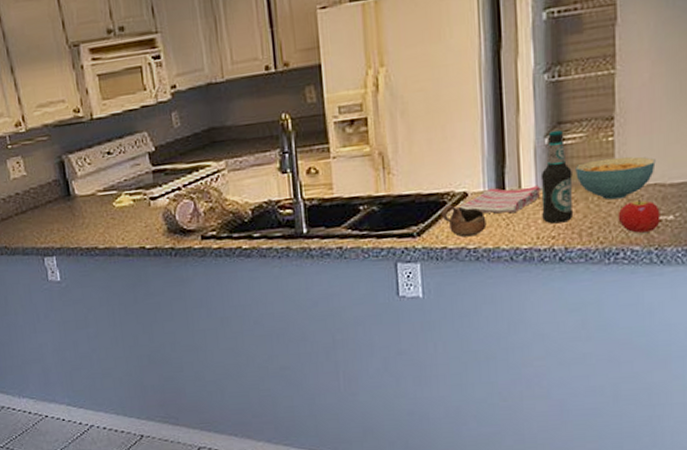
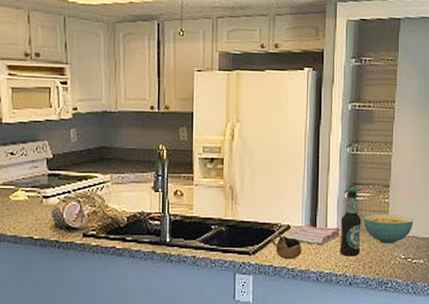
fruit: present [617,200,660,233] -> none [388,246,415,270]

